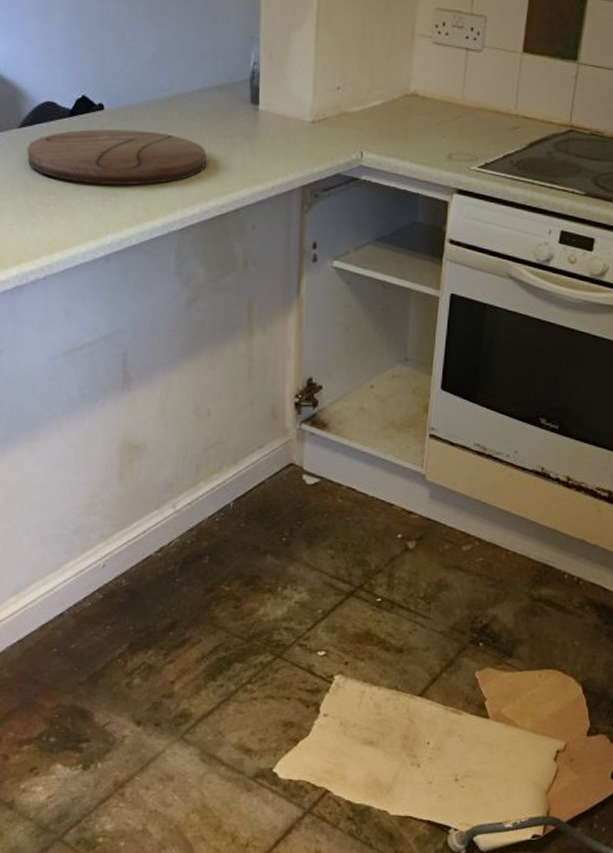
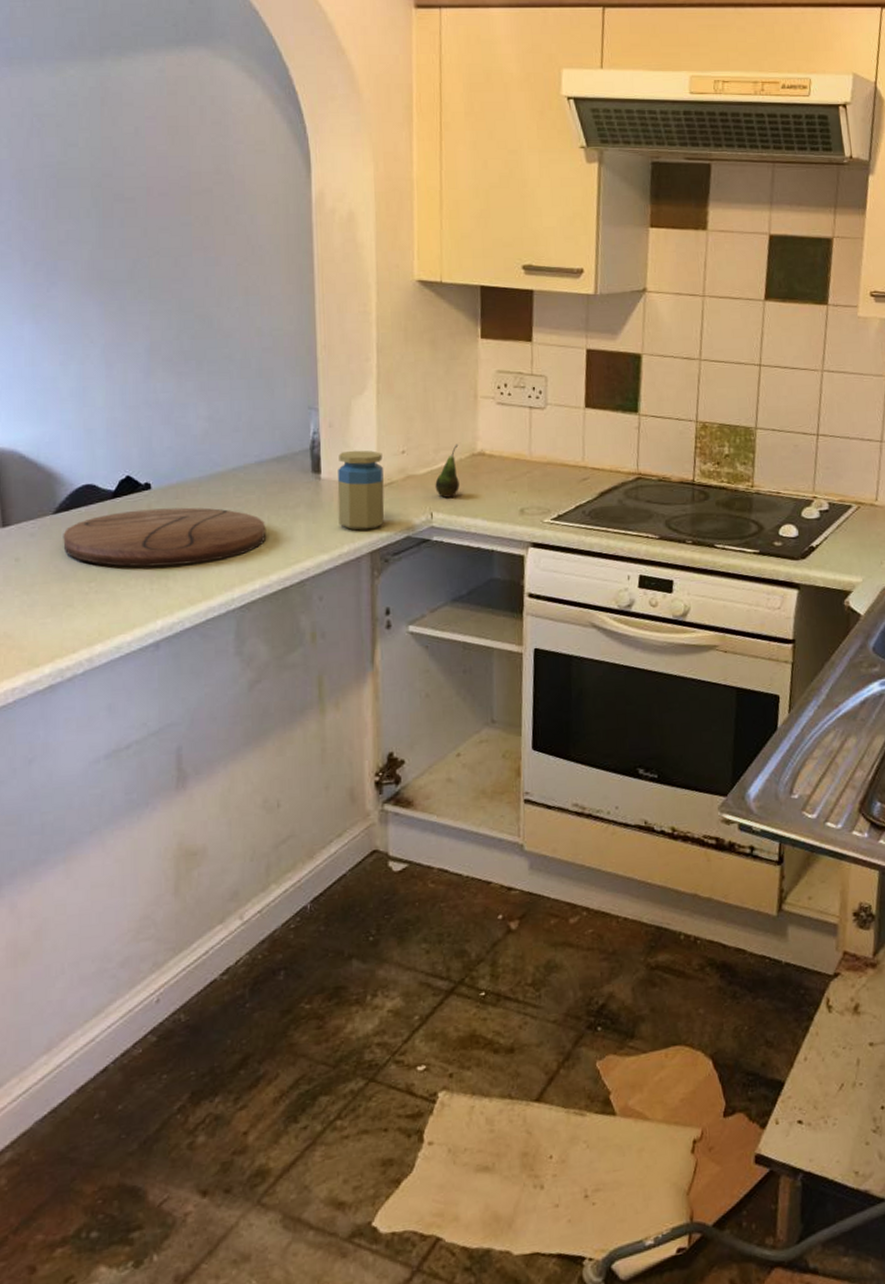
jar: none [273,83,319,164] -> present [337,450,385,531]
fruit: none [367,83,393,137] -> present [435,444,460,498]

